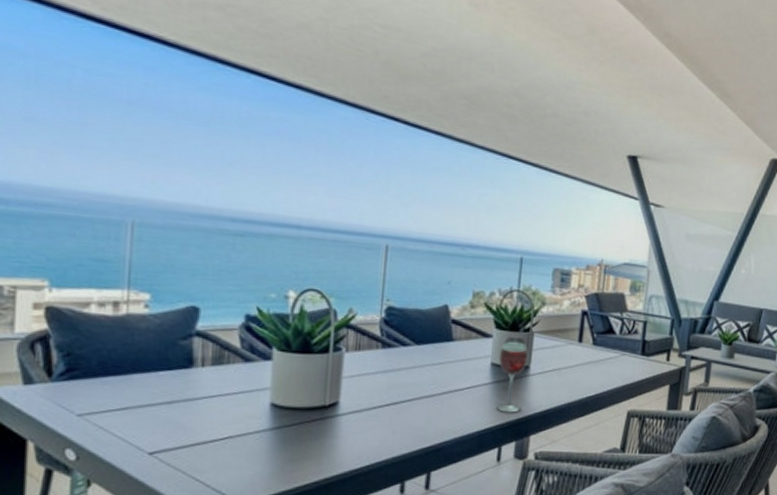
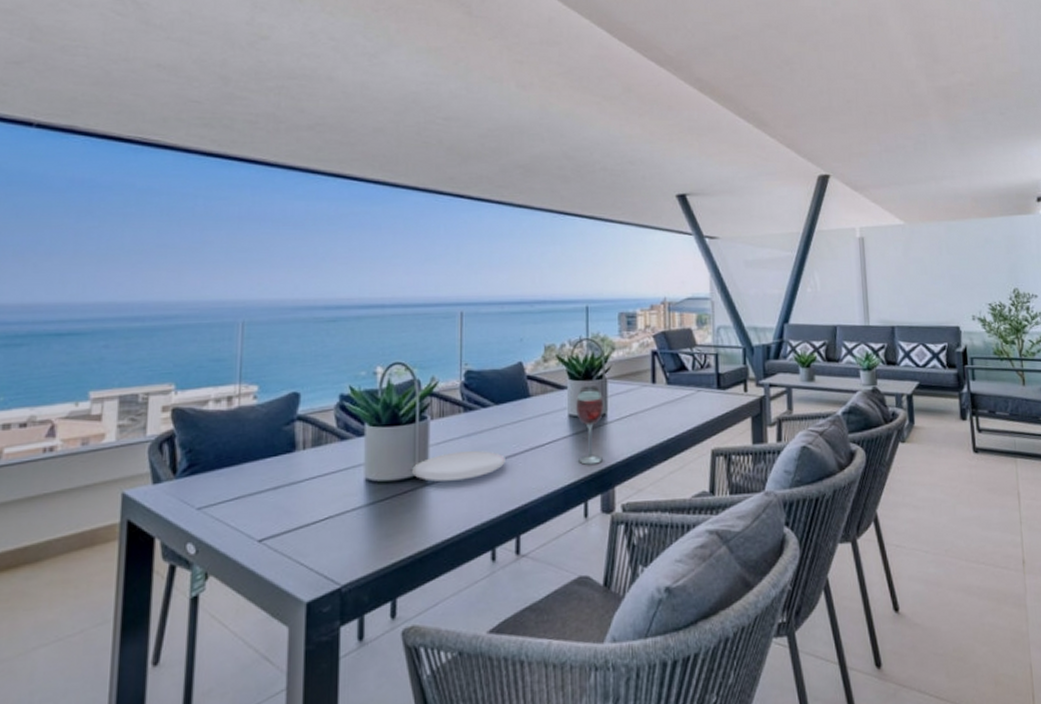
plate: none [322,386,422,415] -> present [412,451,505,482]

